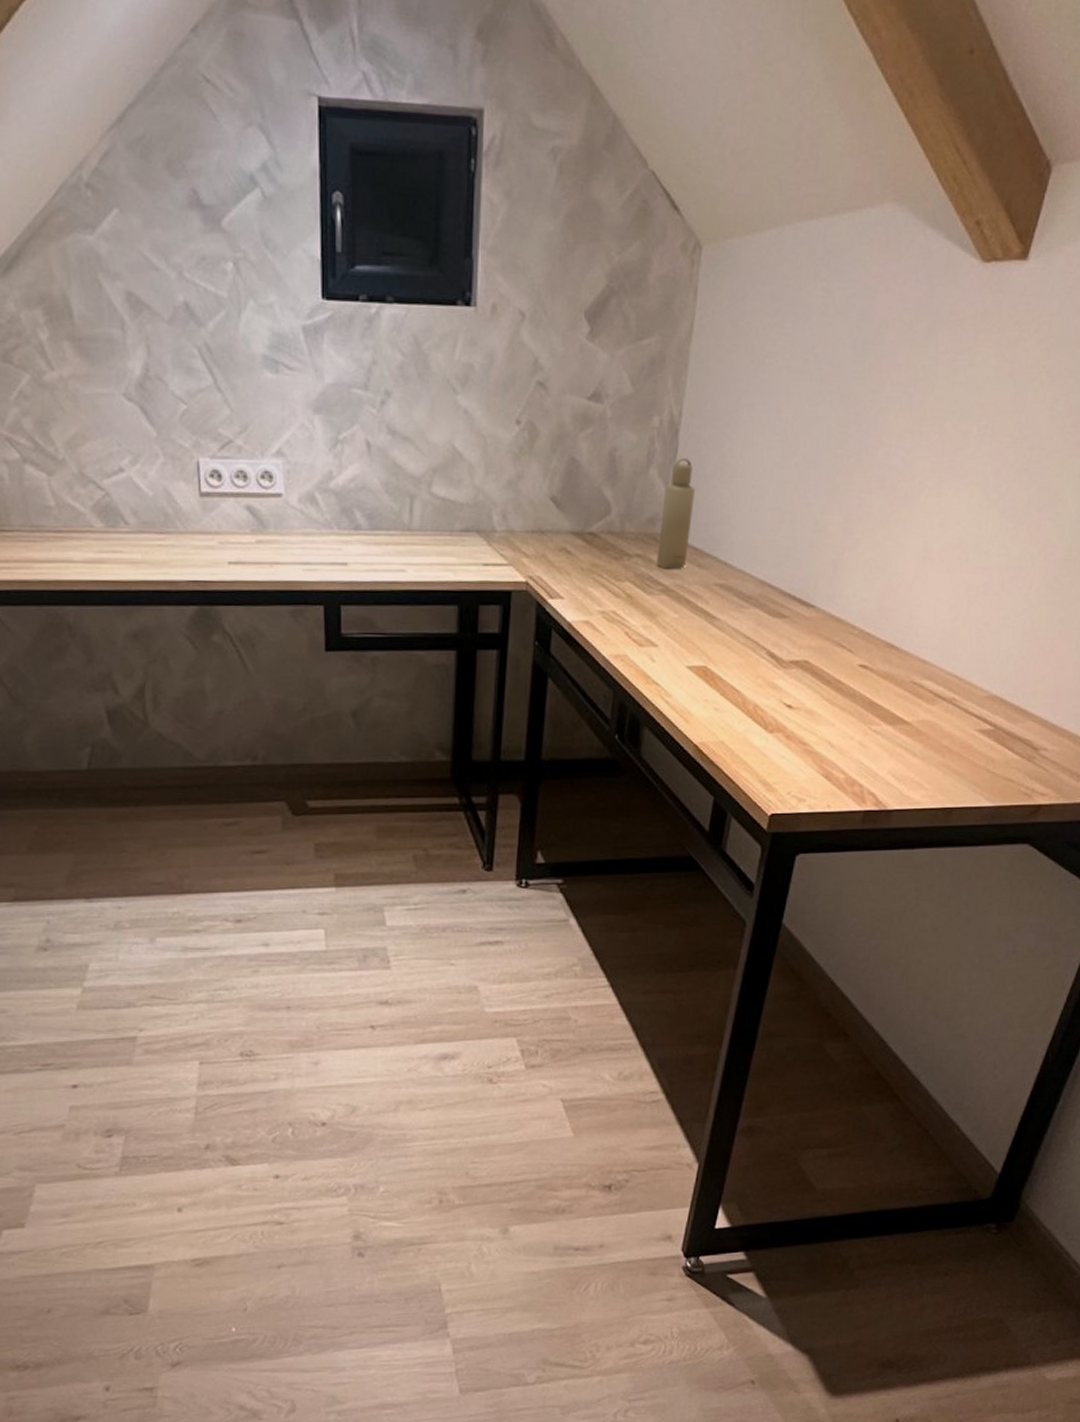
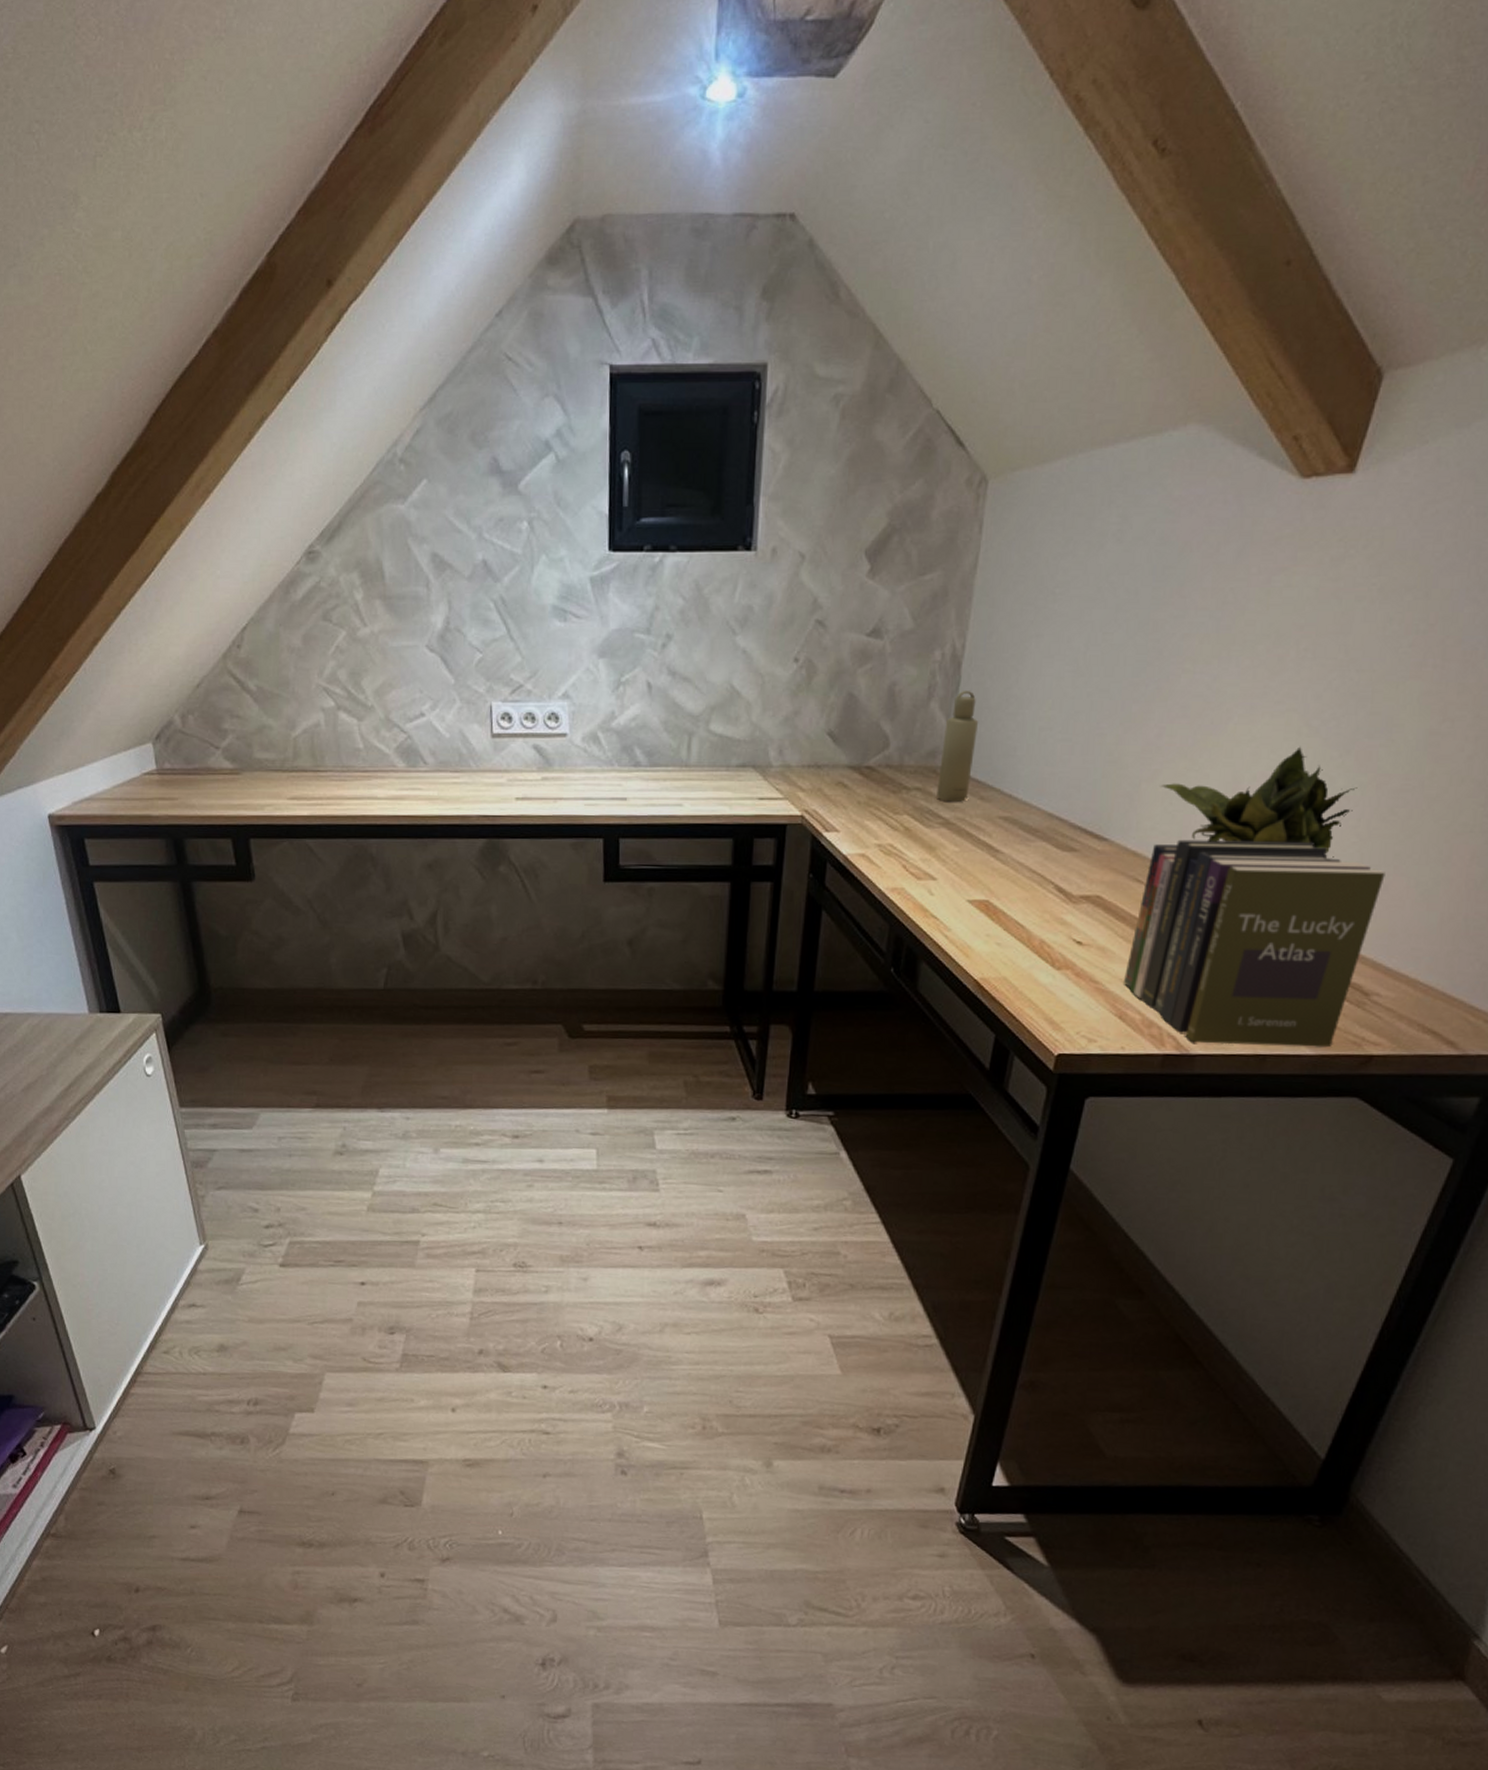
books: none [829,606,1052,799] -> present [1124,839,1385,1047]
potted plant: none [861,518,1029,626] -> present [1160,746,1358,860]

